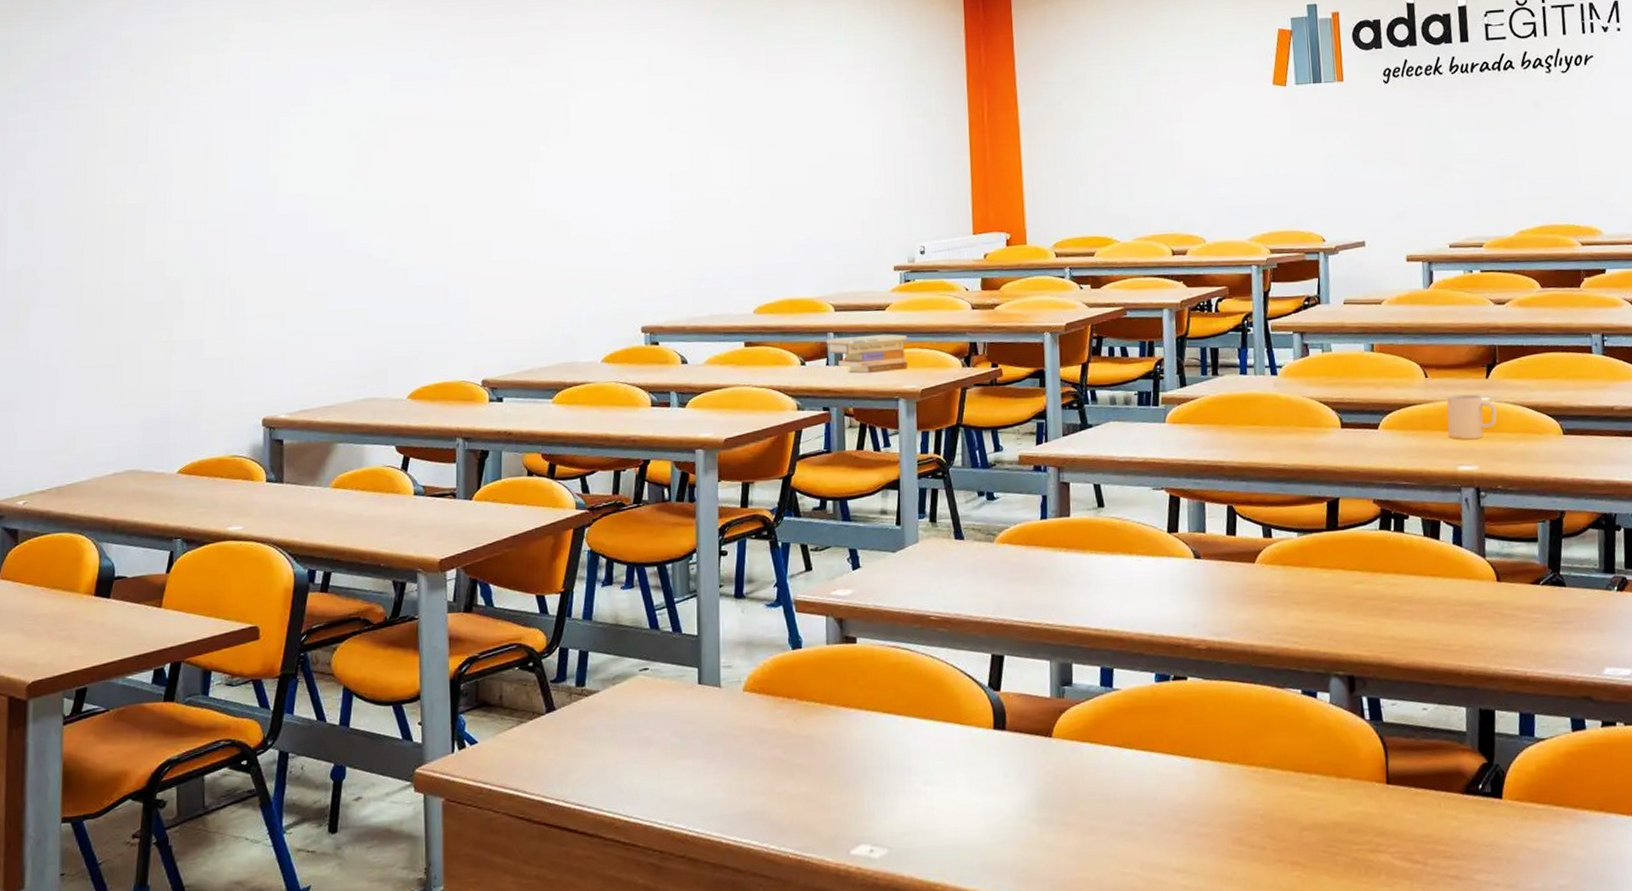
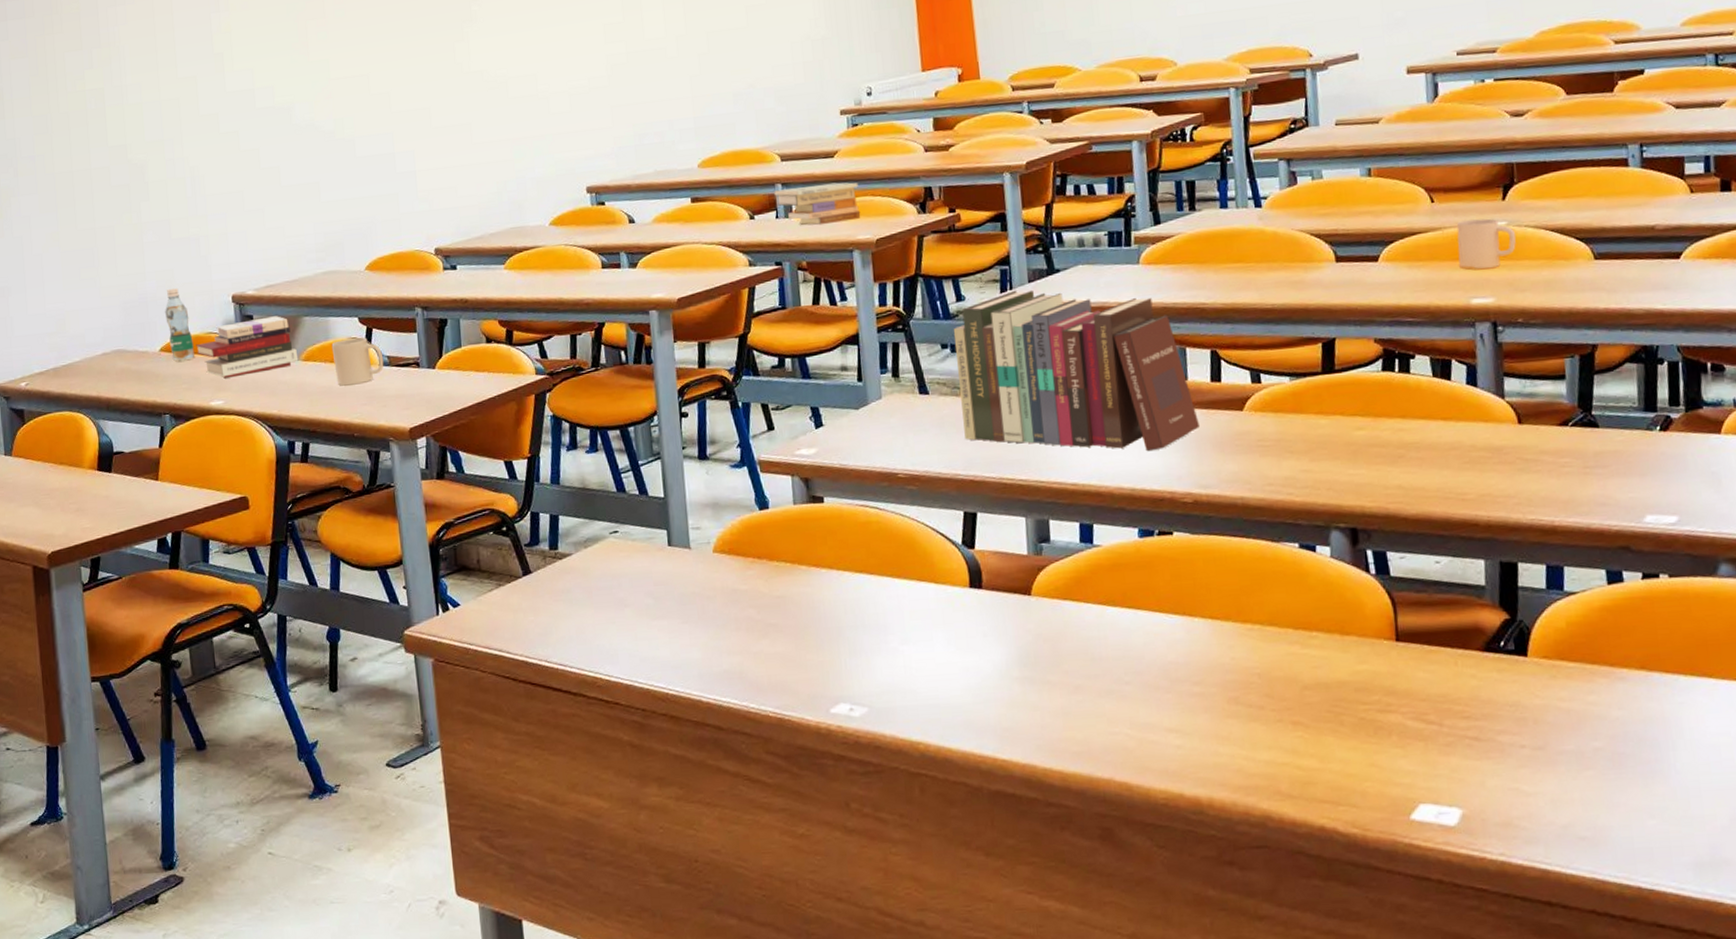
bottle: none [188,408,217,486] -> present [165,287,195,363]
books: none [218,441,328,503] -> present [196,316,299,379]
mug: none [364,465,419,515] -> present [331,337,384,386]
books: none [990,442,1215,600] -> present [953,290,1199,452]

